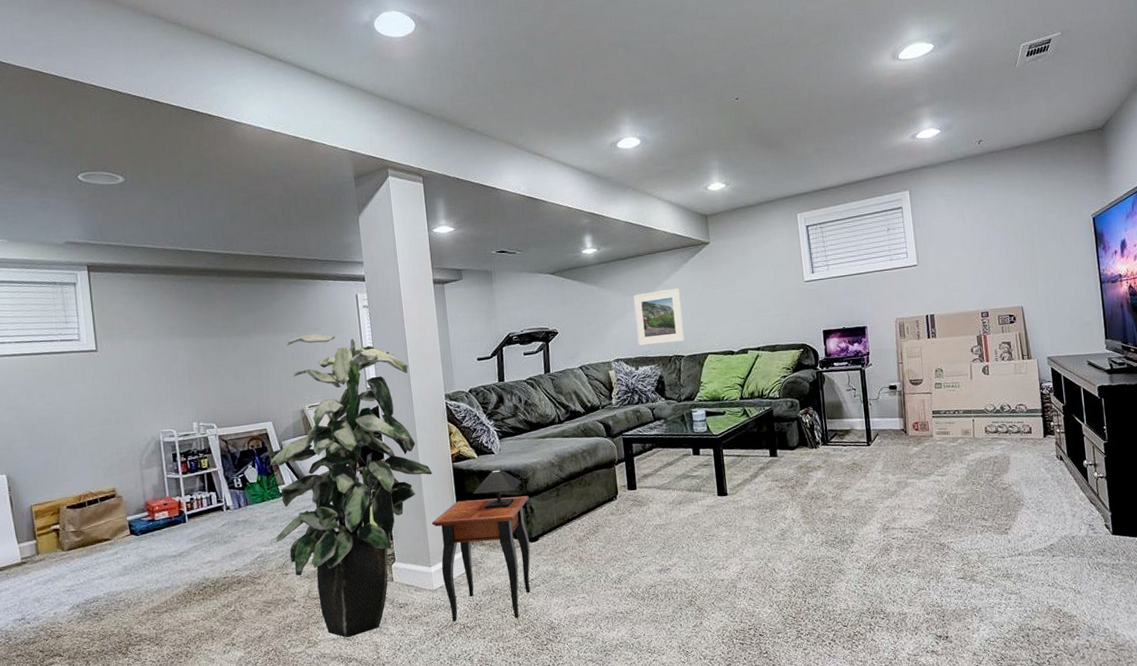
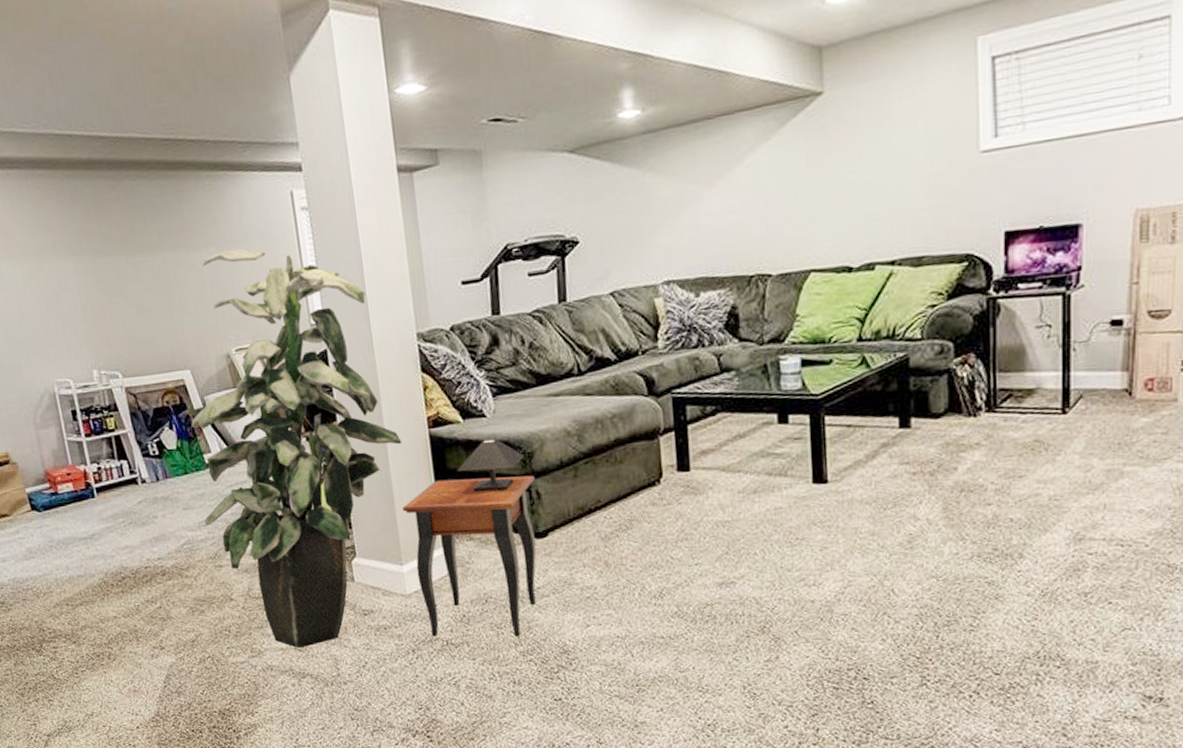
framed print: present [633,287,685,346] -> none [695,168,775,260]

